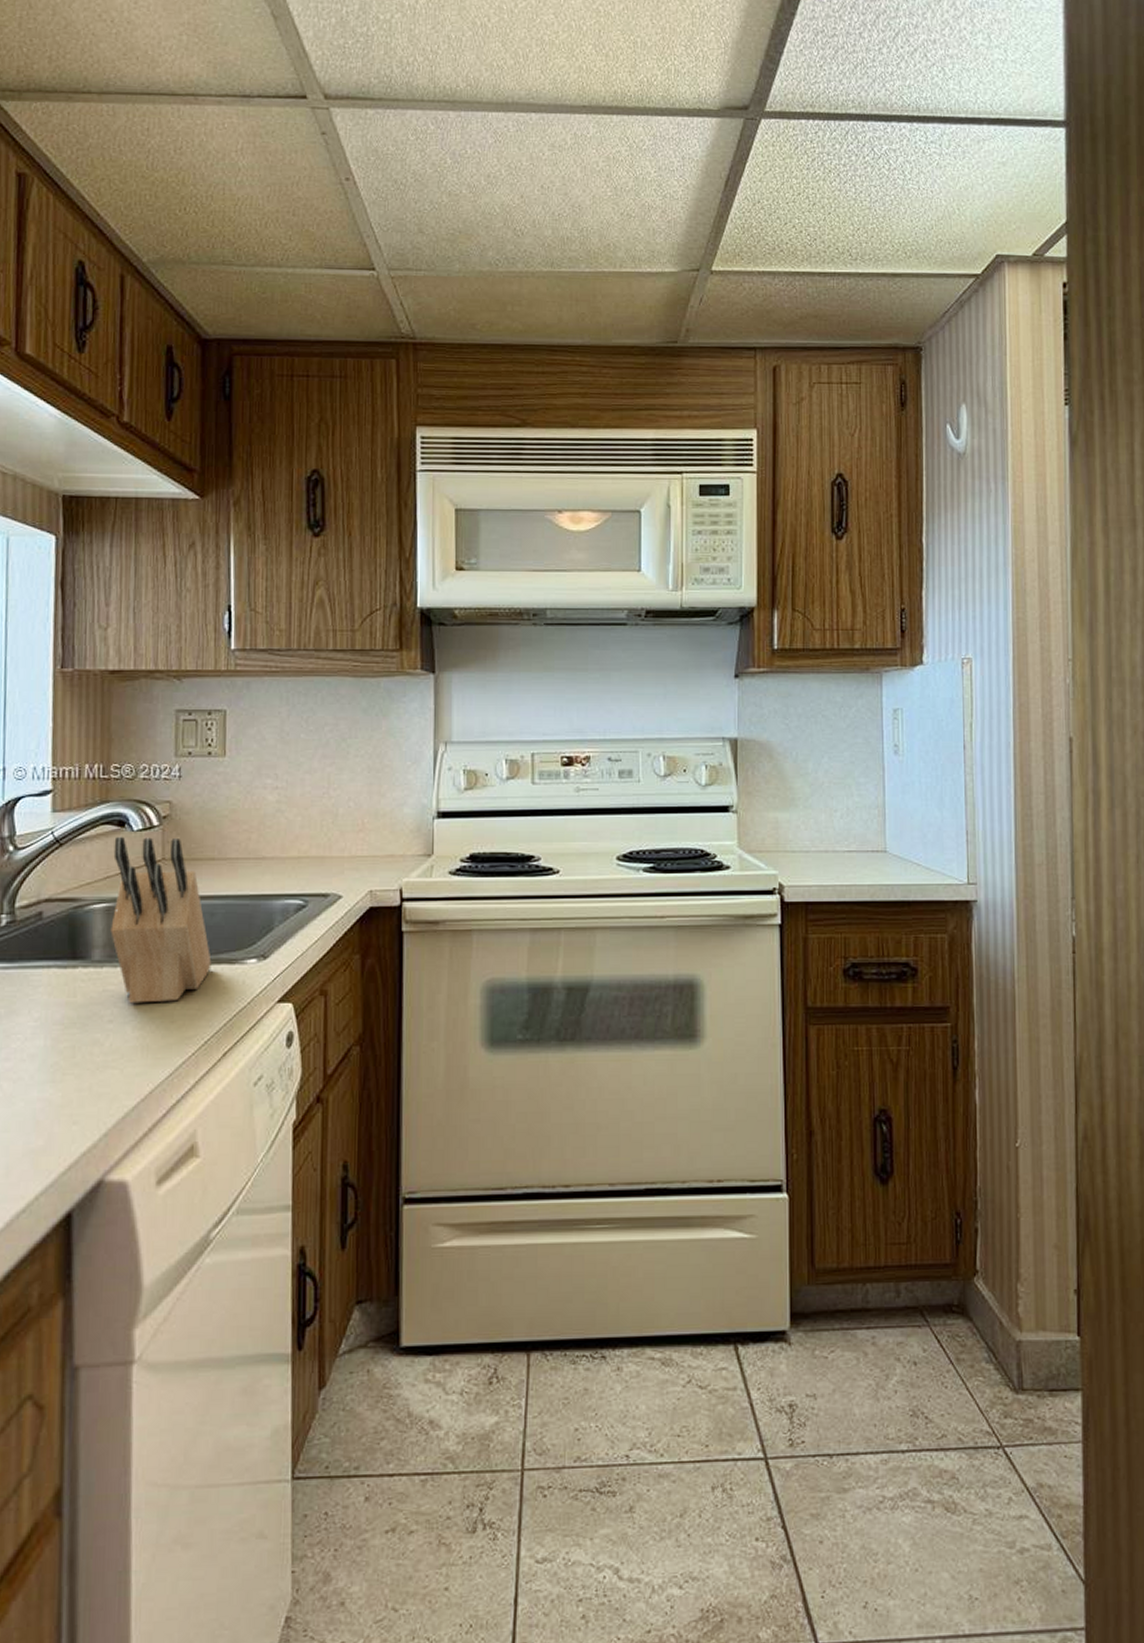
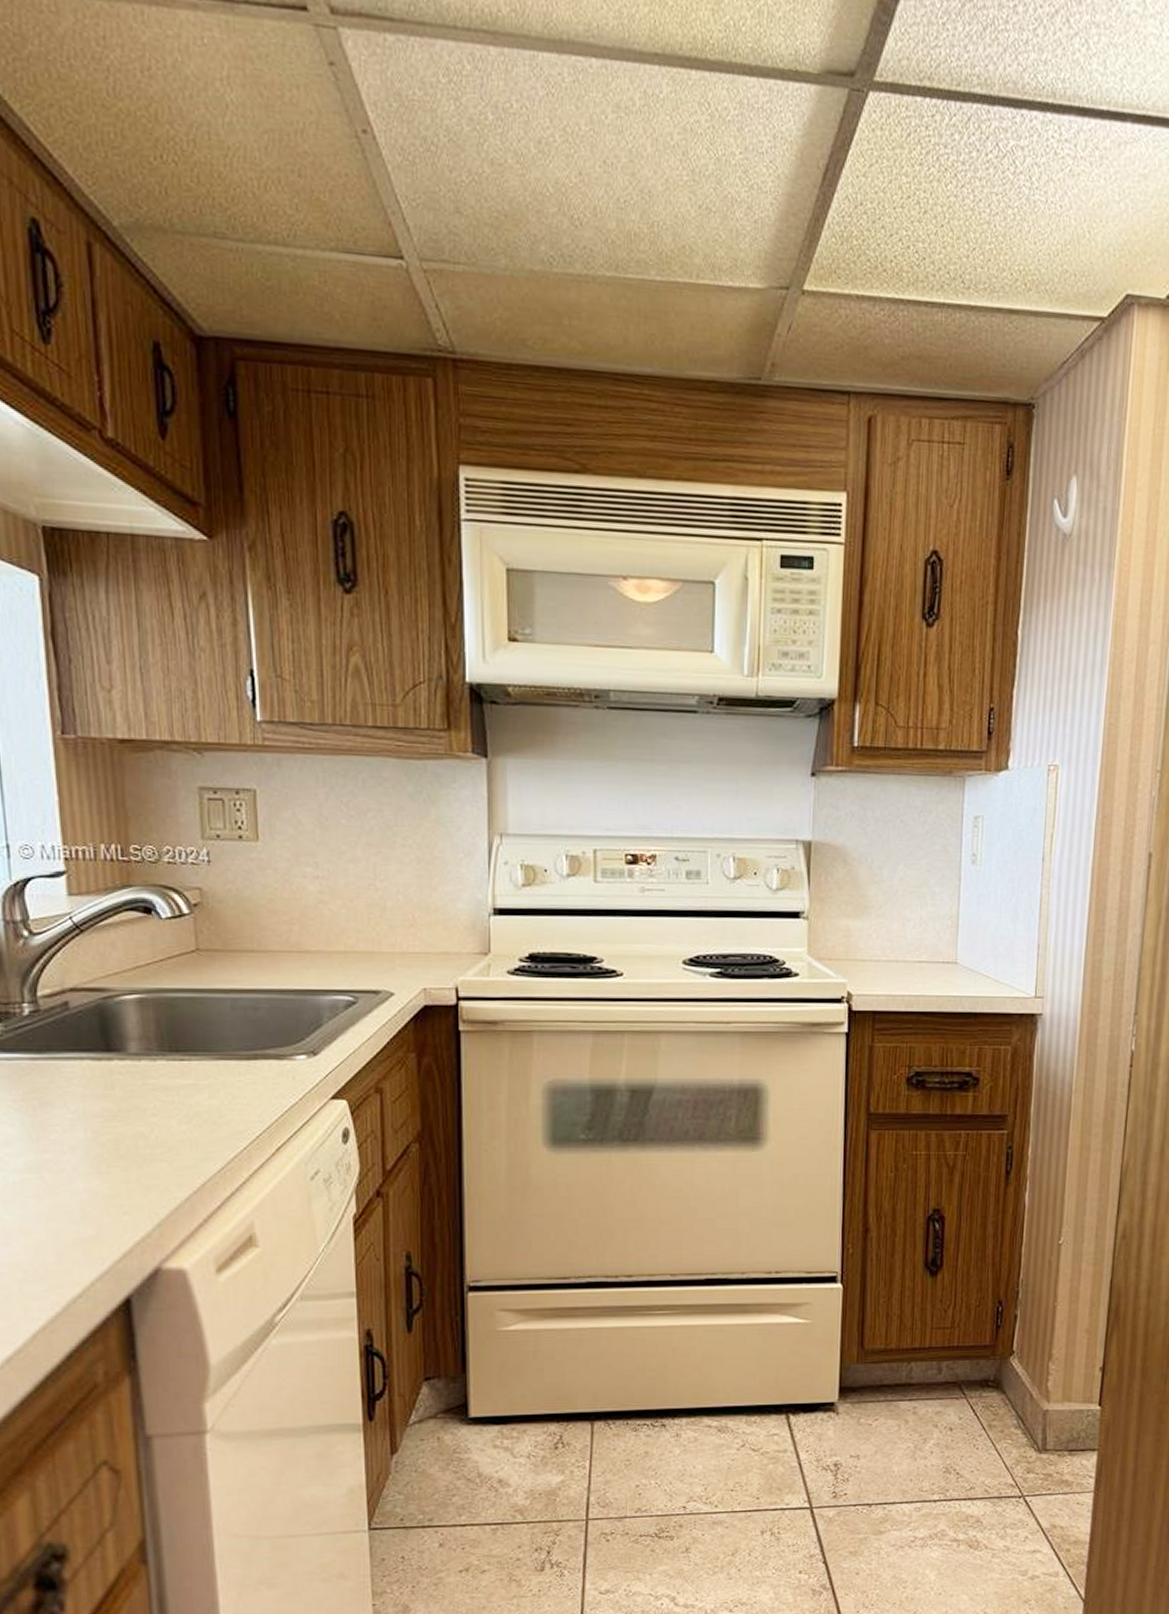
knife block: present [110,836,212,1004] -> none [141,923,258,1098]

